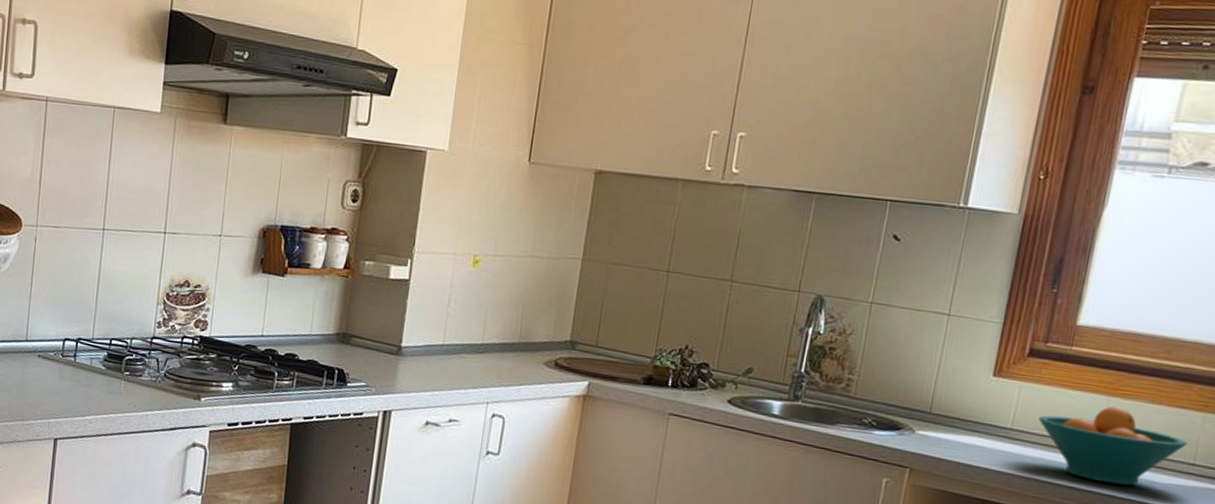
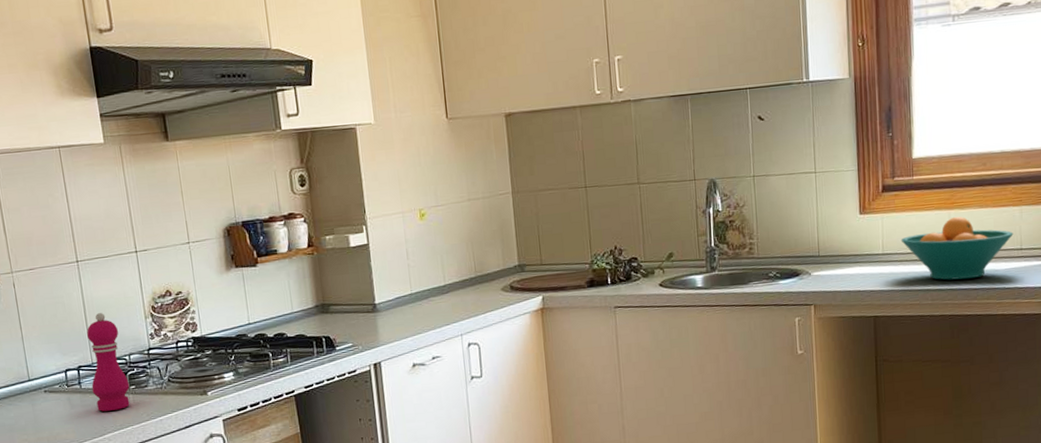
pepper mill: none [85,288,127,394] -> present [86,313,130,412]

